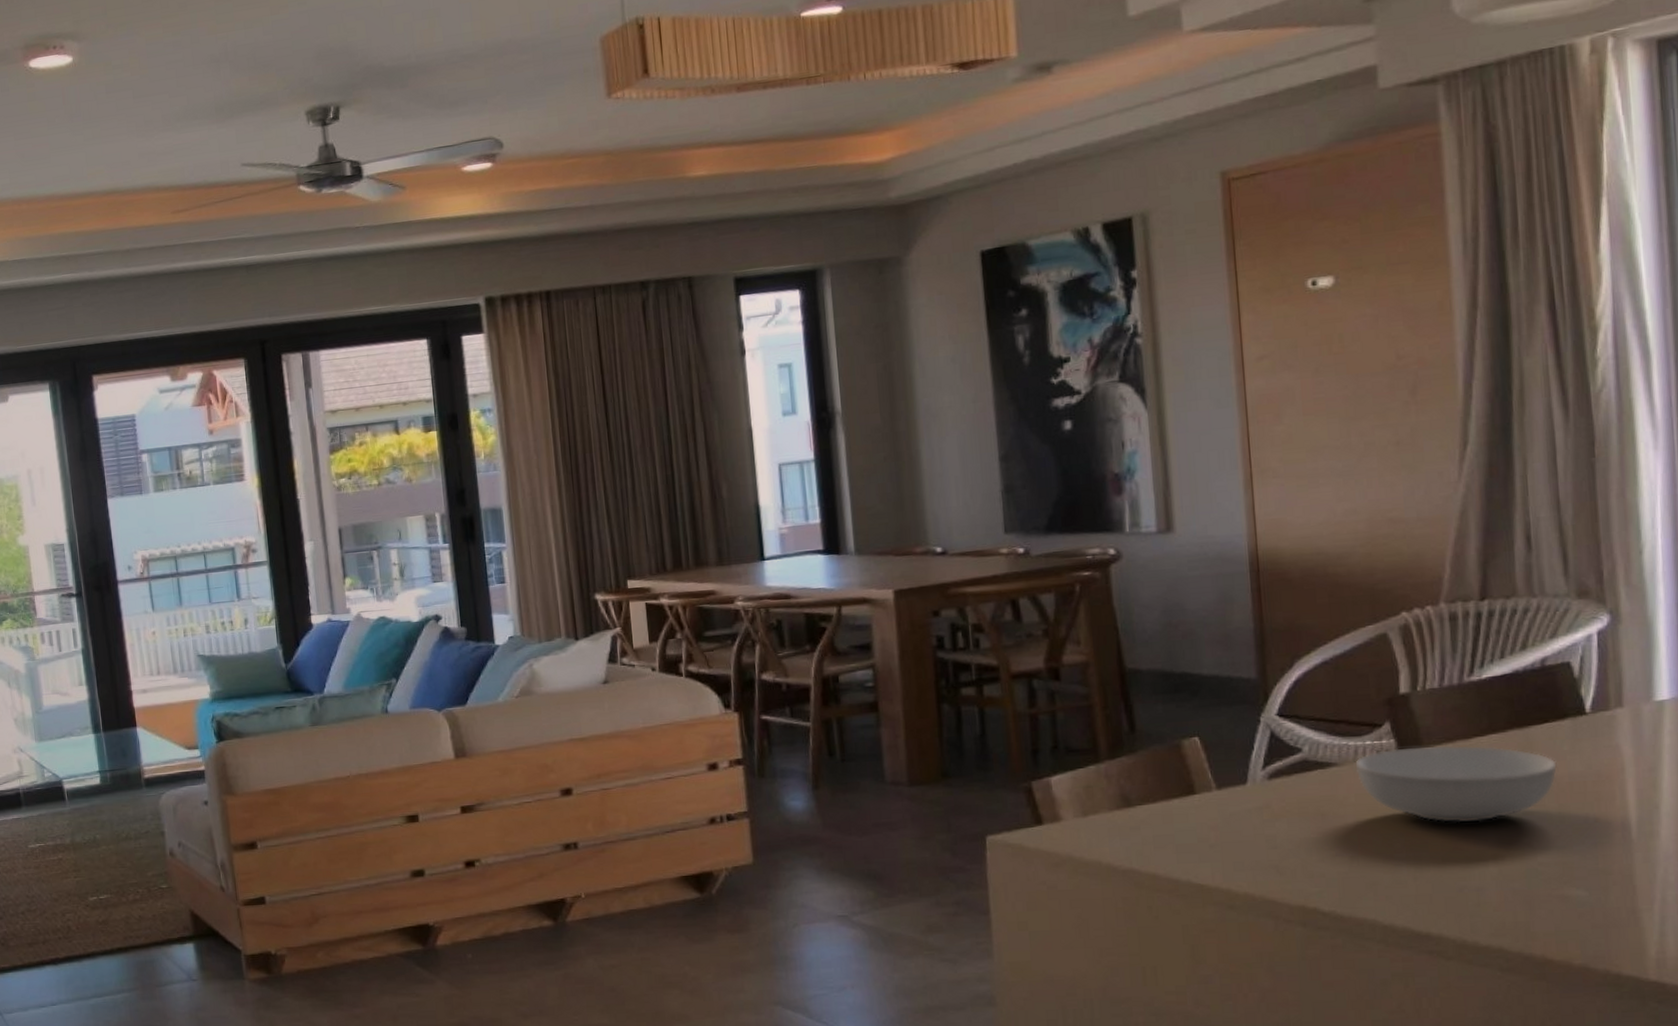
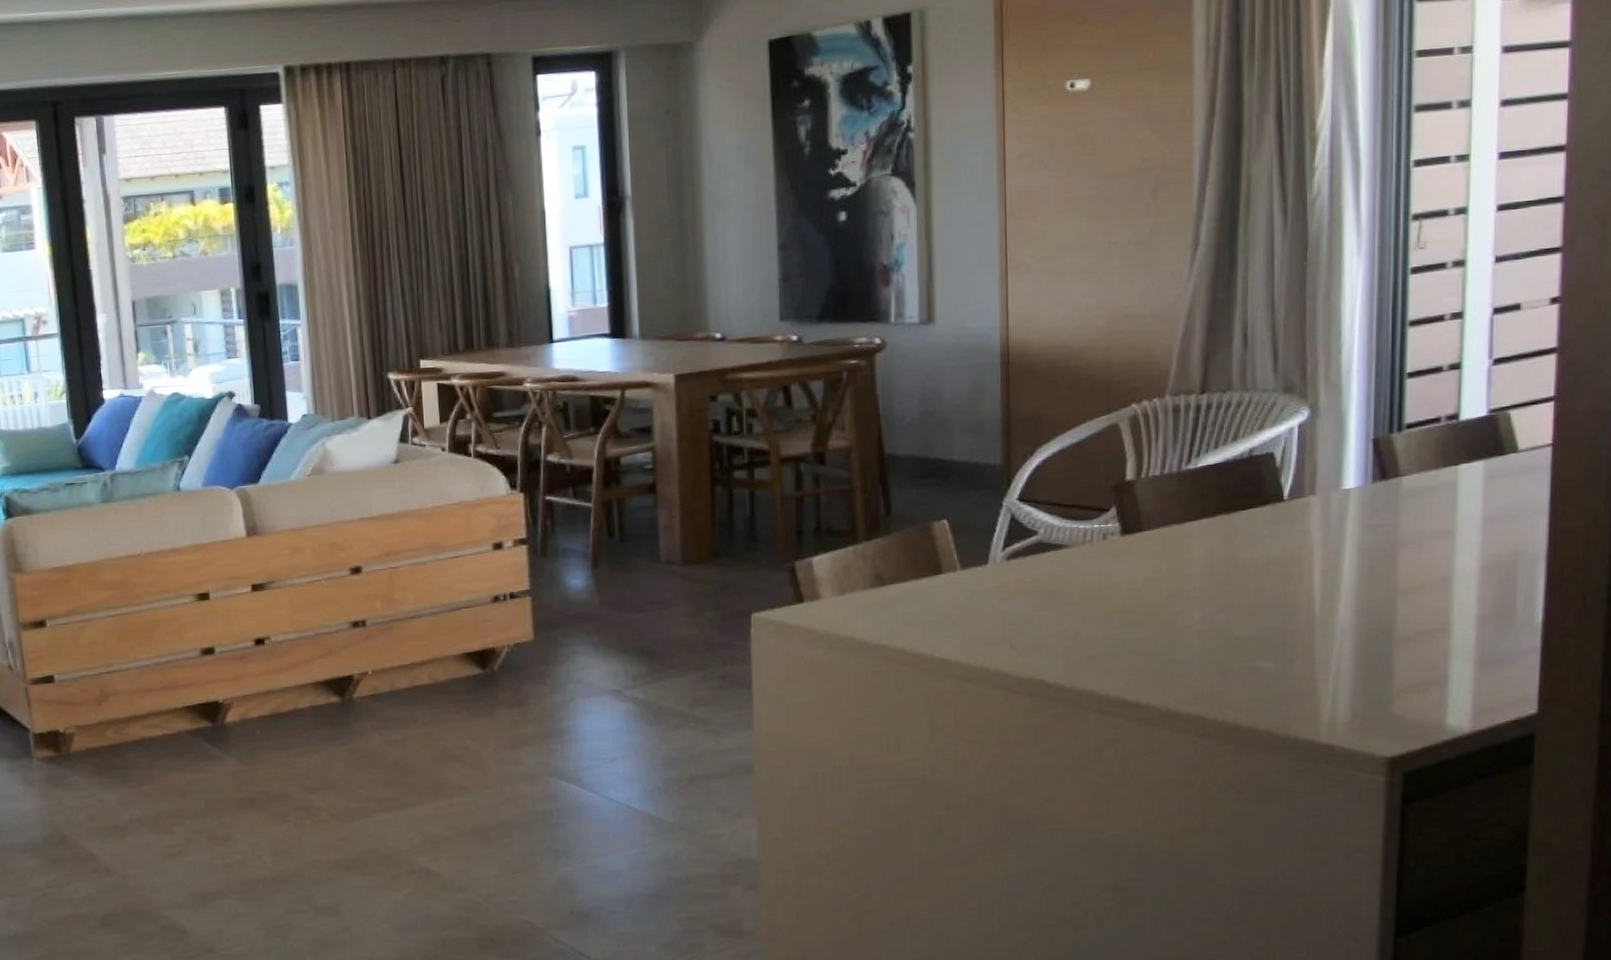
serving bowl: present [1355,745,1557,823] -> none [1083,529,1256,601]

